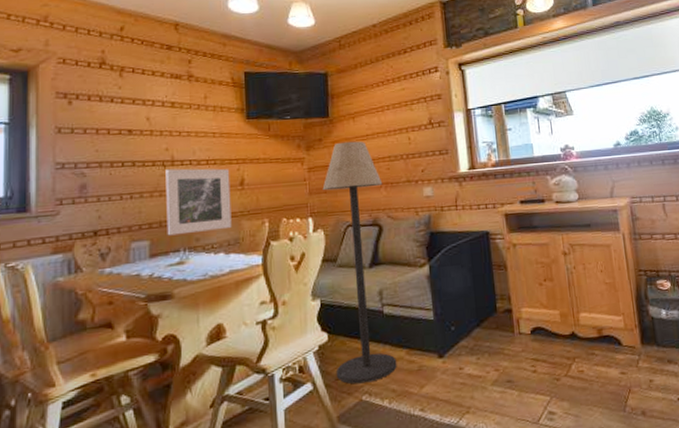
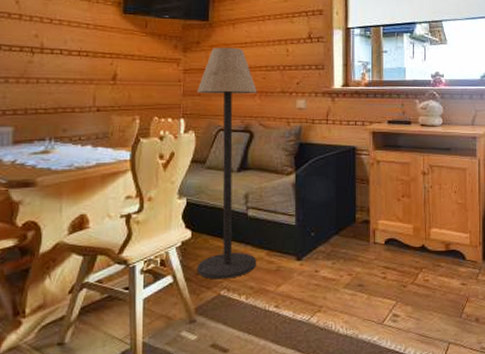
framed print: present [166,168,232,236] -> none [32,56,102,124]

